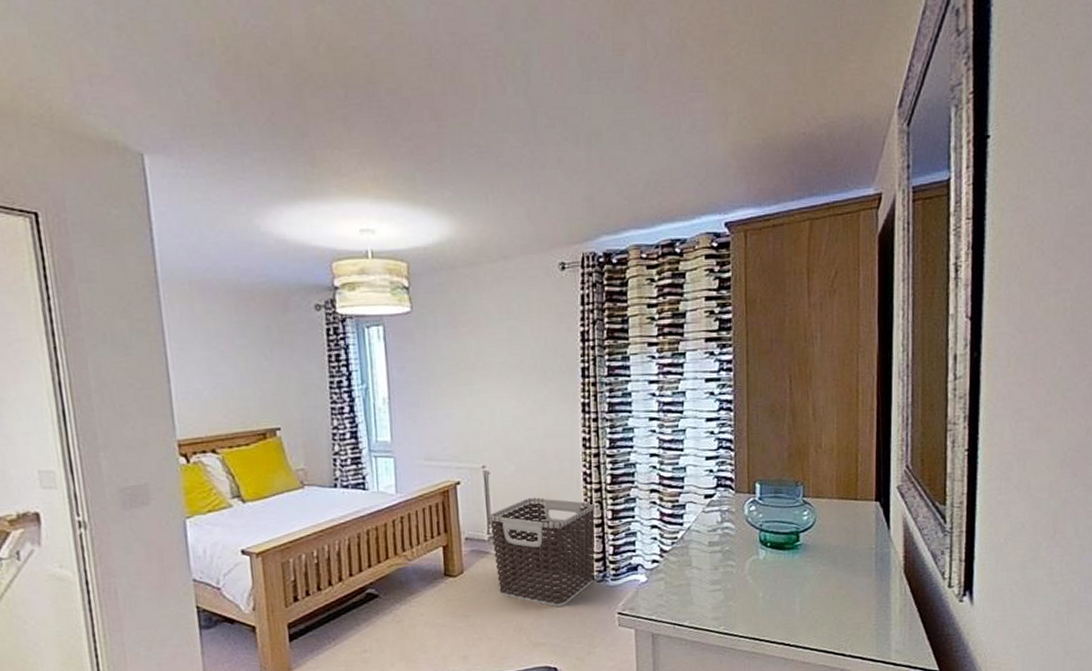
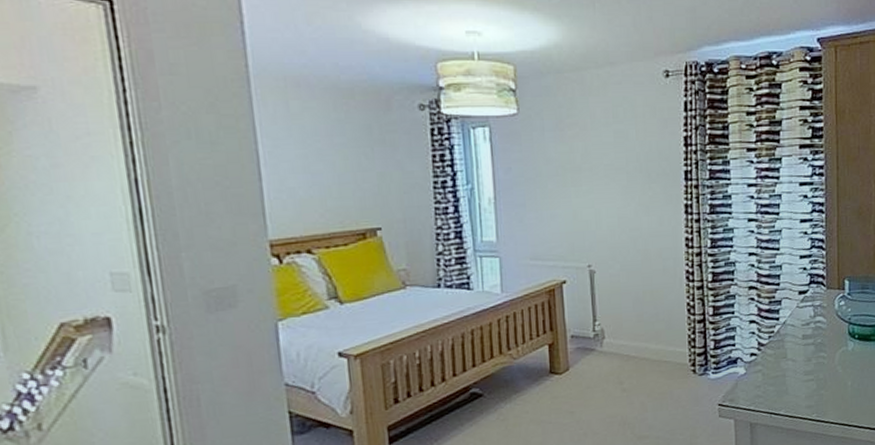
clothes hamper: present [489,497,596,607] -> none [595,295,698,401]

